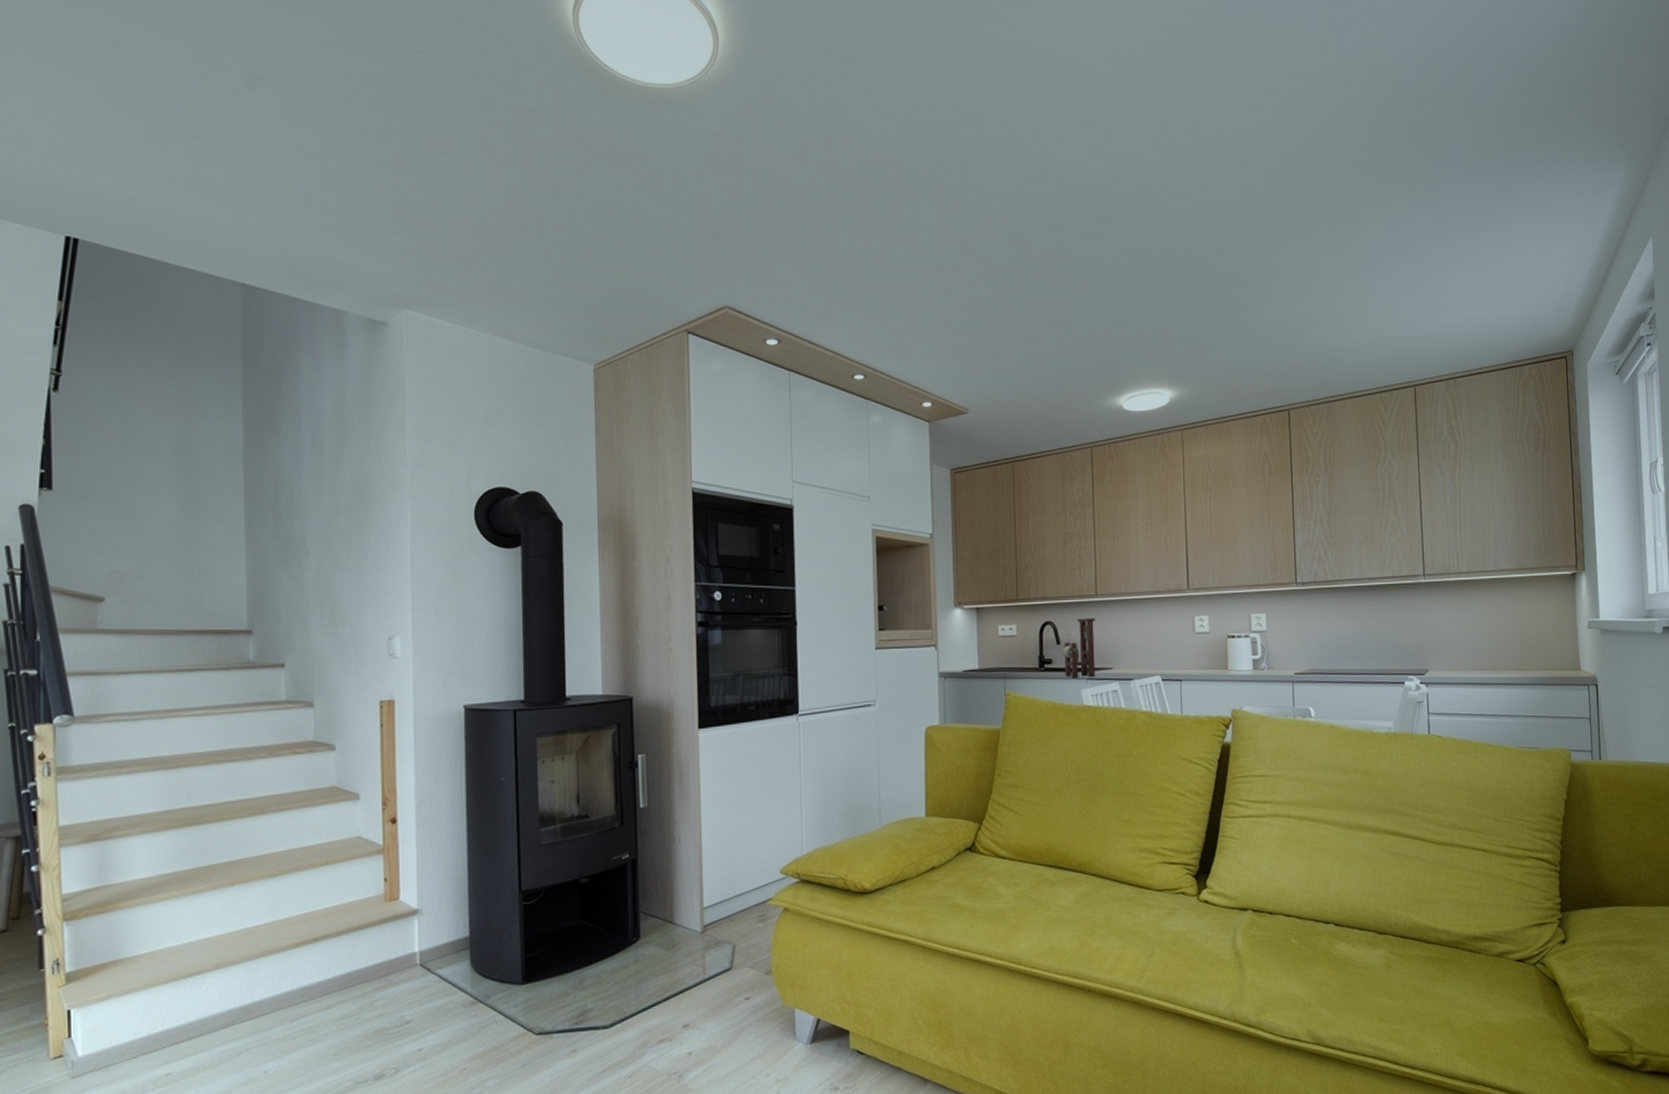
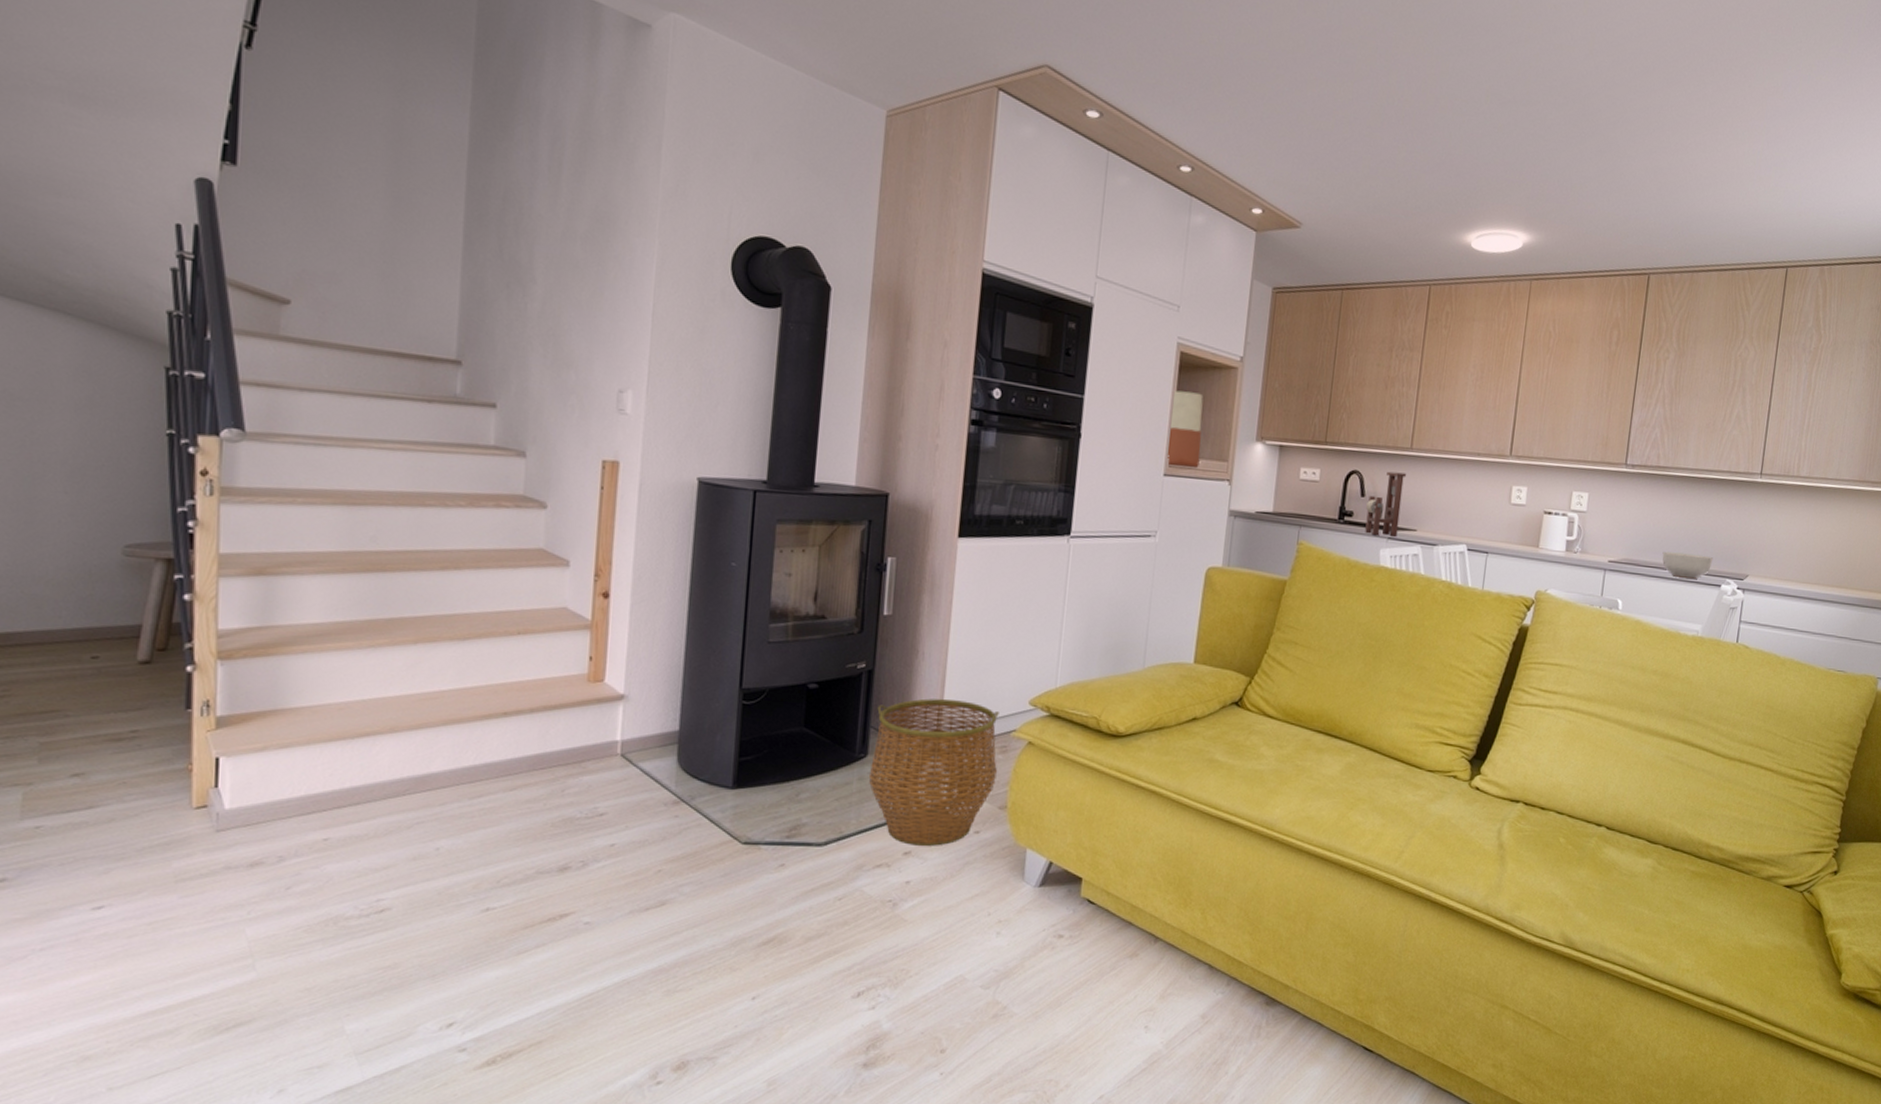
basket: none [643,877,760,1018] -> present [868,698,999,846]
vase: none [874,571,906,640] -> present [1168,390,1204,469]
bowl: none [1344,656,1393,680] -> present [1662,551,1714,579]

